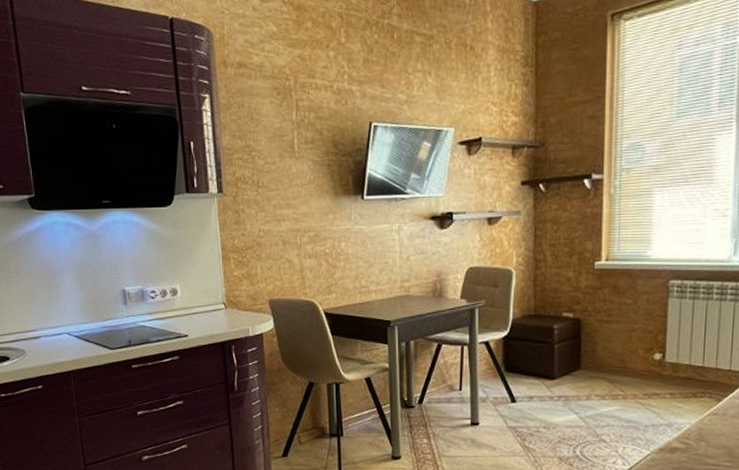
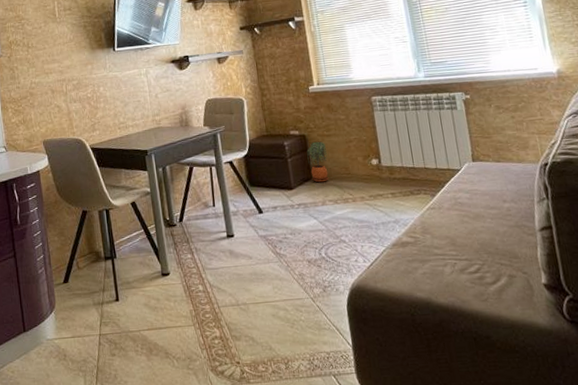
potted plant: none [578,327,603,374] -> present [306,141,329,183]

